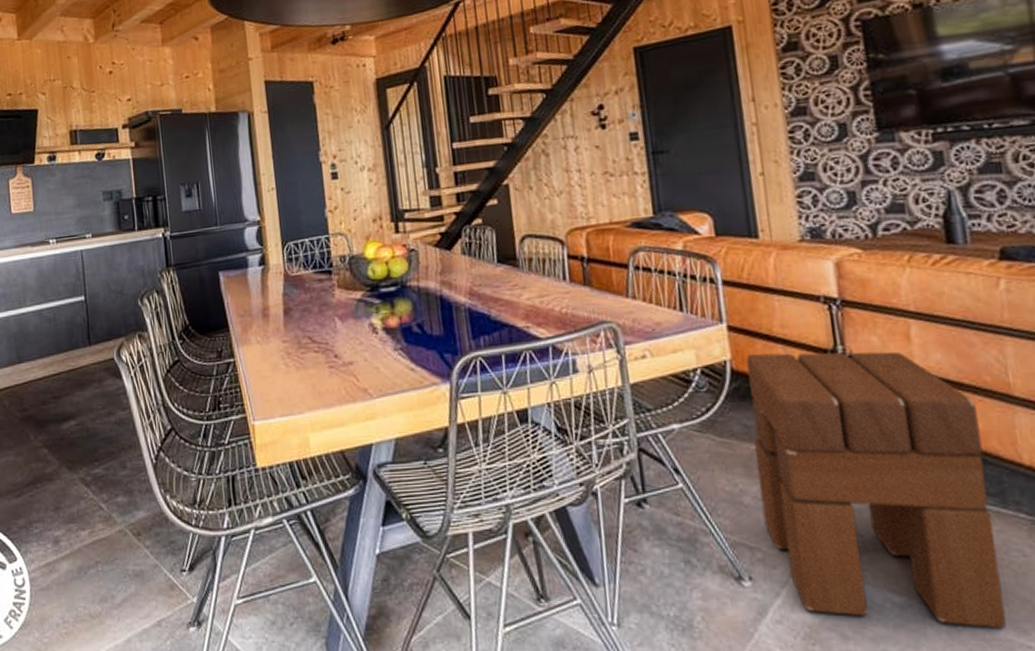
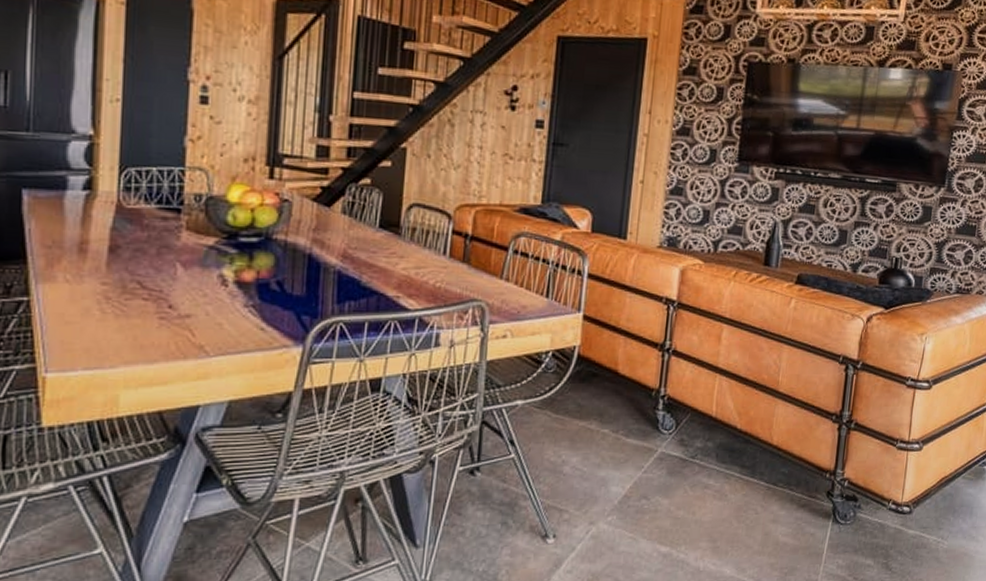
wooden stool: present [746,351,1007,629] -> none [576,342,753,569]

